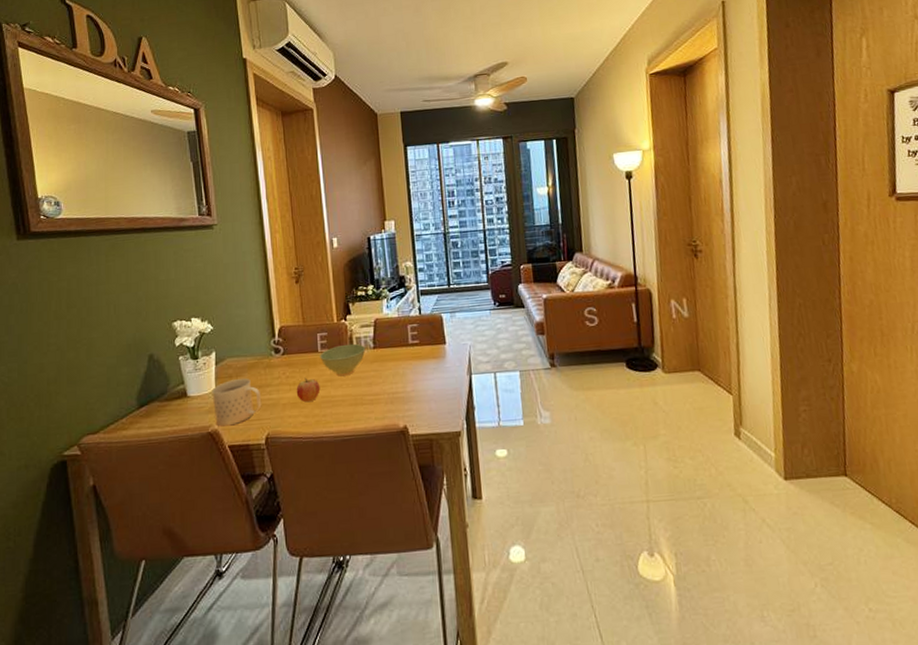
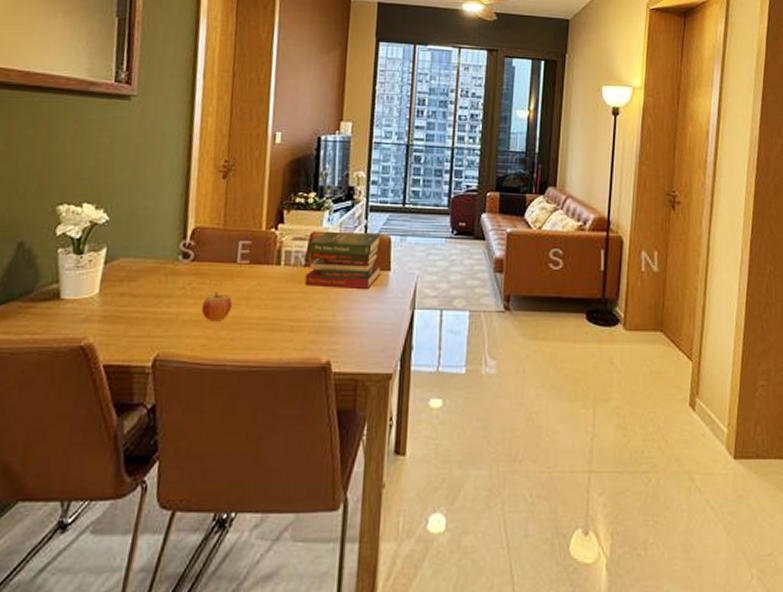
mug: present [212,378,262,427] -> none [91,283,157,341]
bowl: present [320,343,366,377] -> none [238,257,295,295]
books: none [374,313,438,365] -> present [304,232,381,290]

